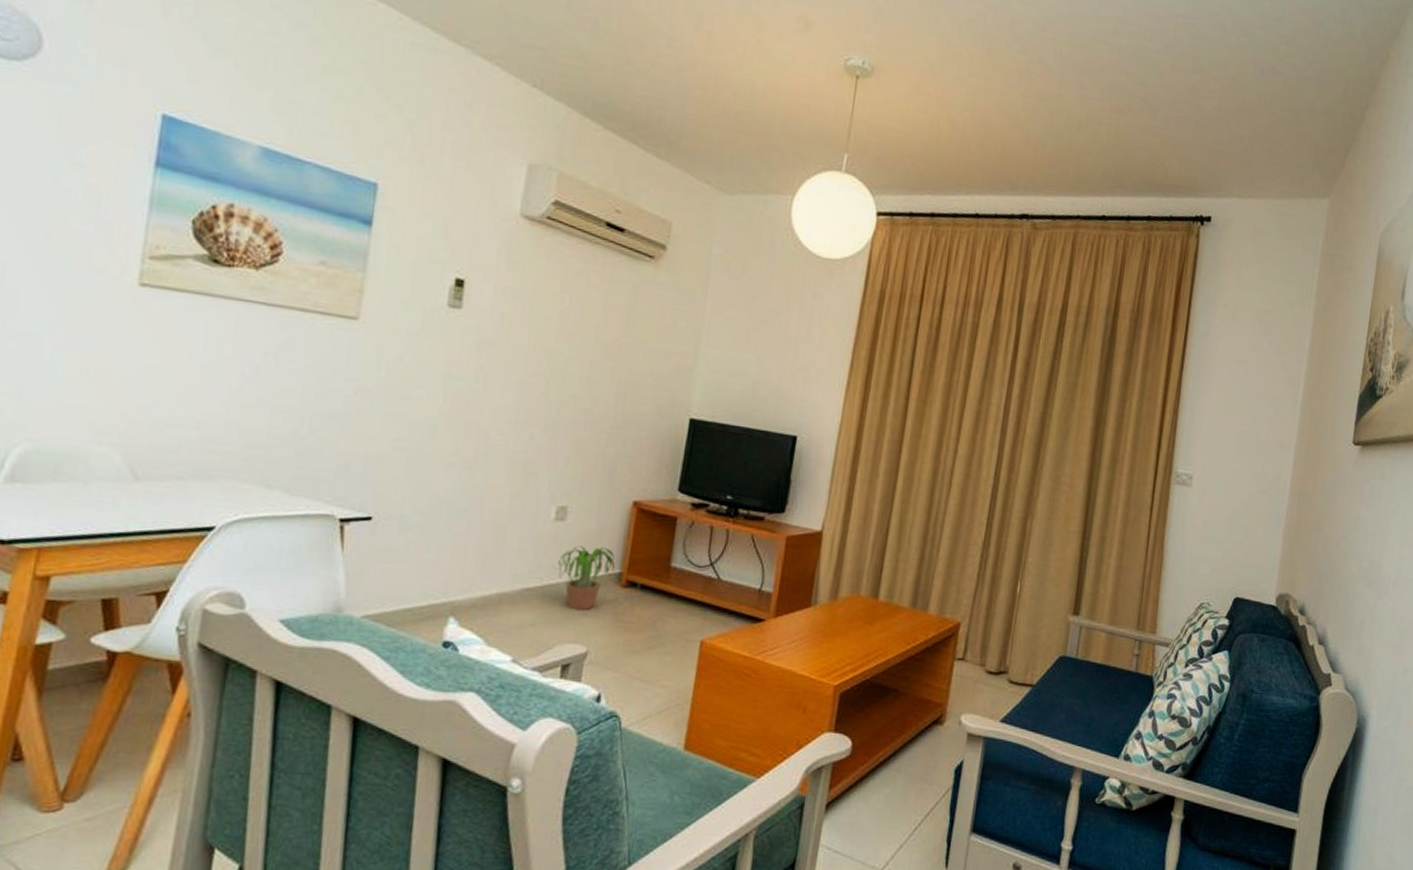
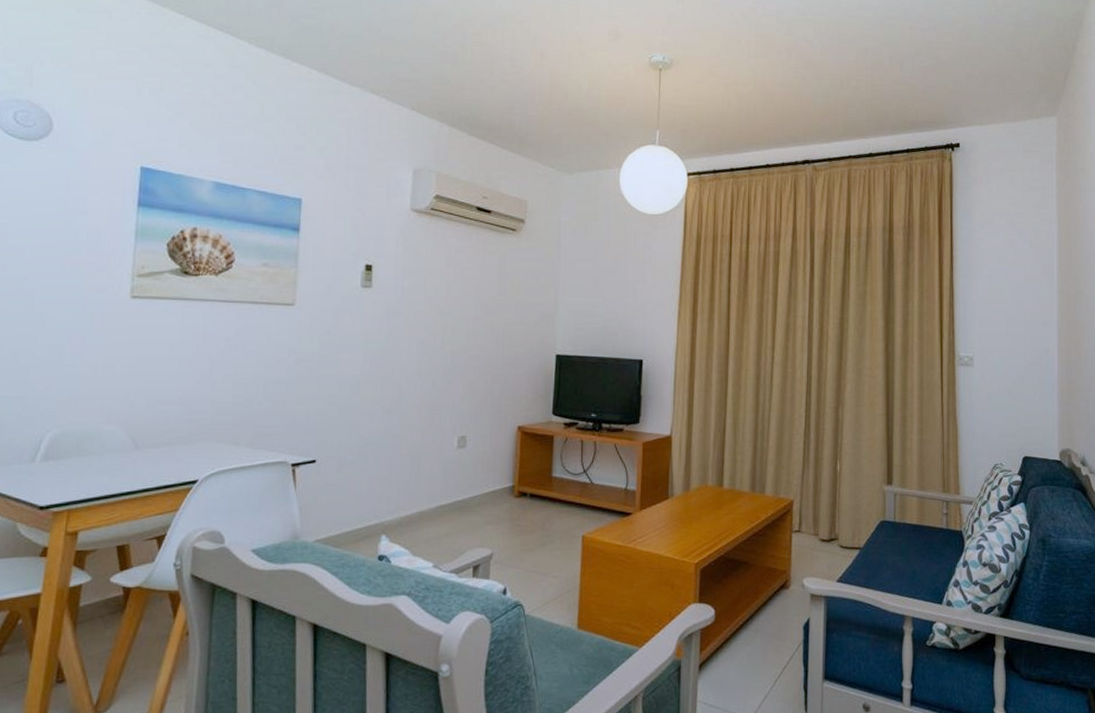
potted plant: present [553,545,616,611] -> none [459,466,509,520]

